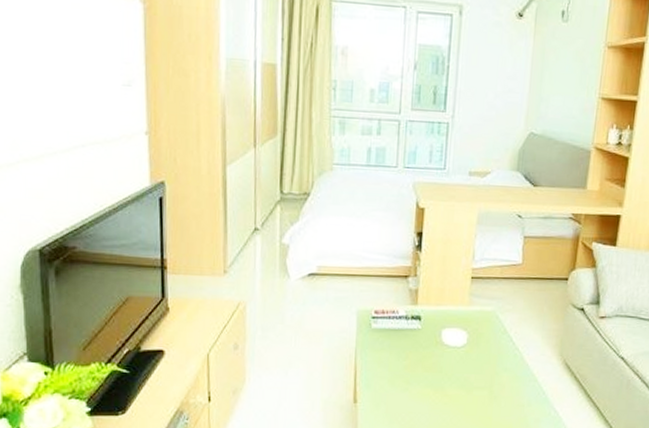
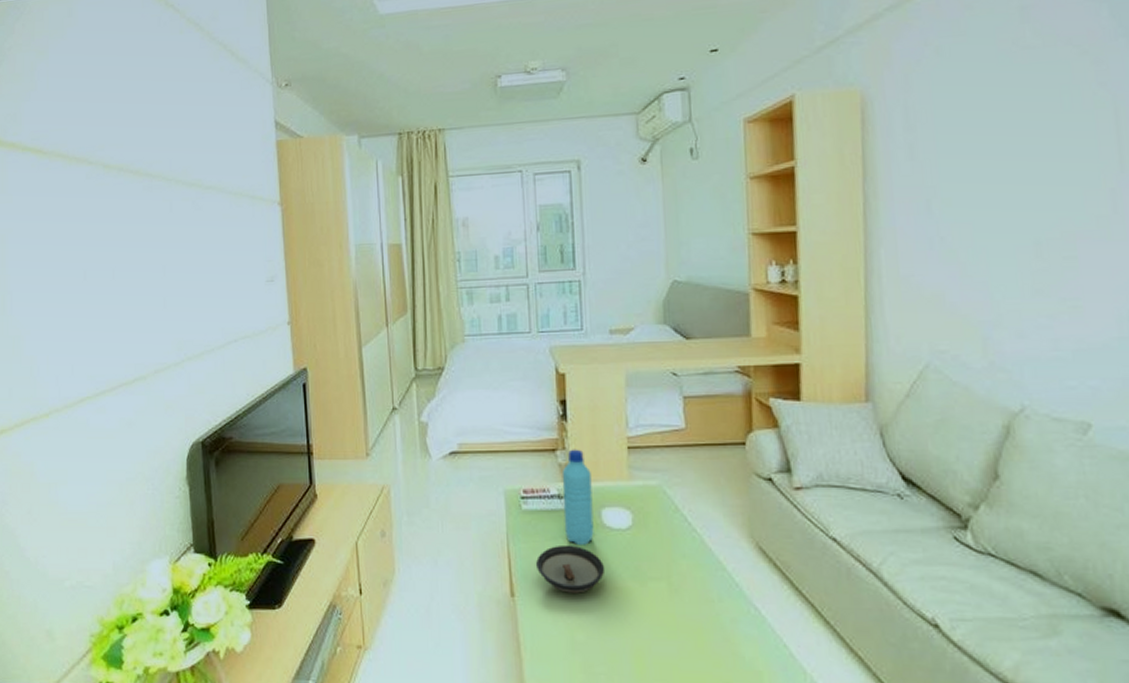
saucer: none [378,359,439,400] -> present [535,544,605,593]
water bottle: none [408,276,437,360] -> present [561,449,594,545]

